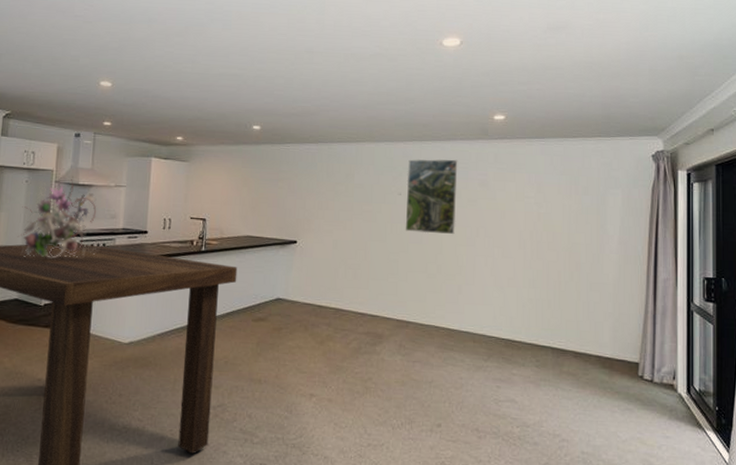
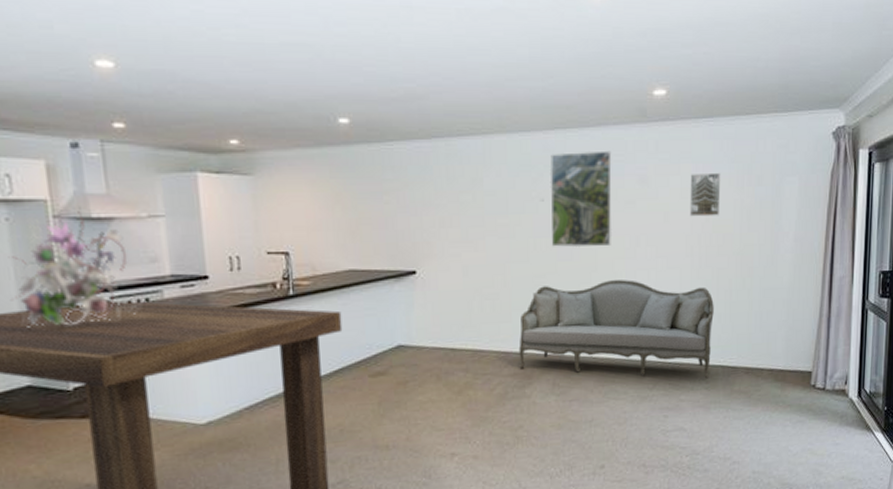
sofa: none [372,262,544,358] -> present [519,280,714,379]
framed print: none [523,181,551,217] -> present [690,172,721,217]

